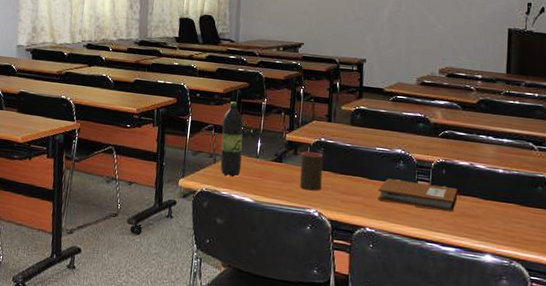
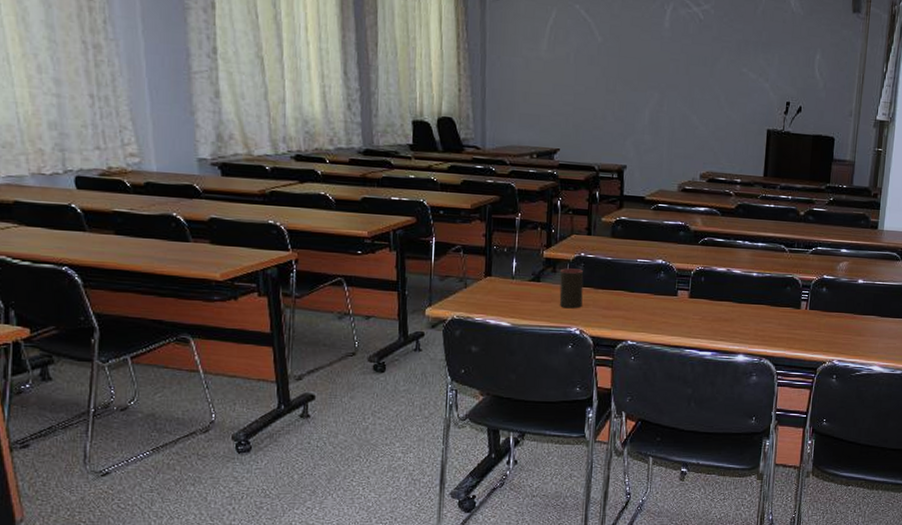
plastic bottle: present [220,101,244,178] -> none [471,217,496,302]
notebook: present [377,178,461,213] -> none [638,290,718,318]

